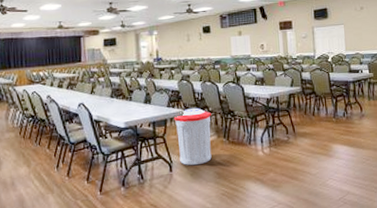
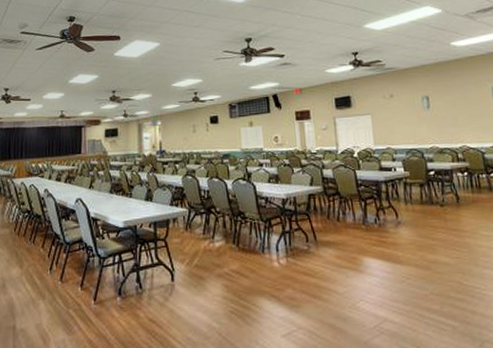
trash can: present [173,107,212,166] -> none [177,207,219,276]

